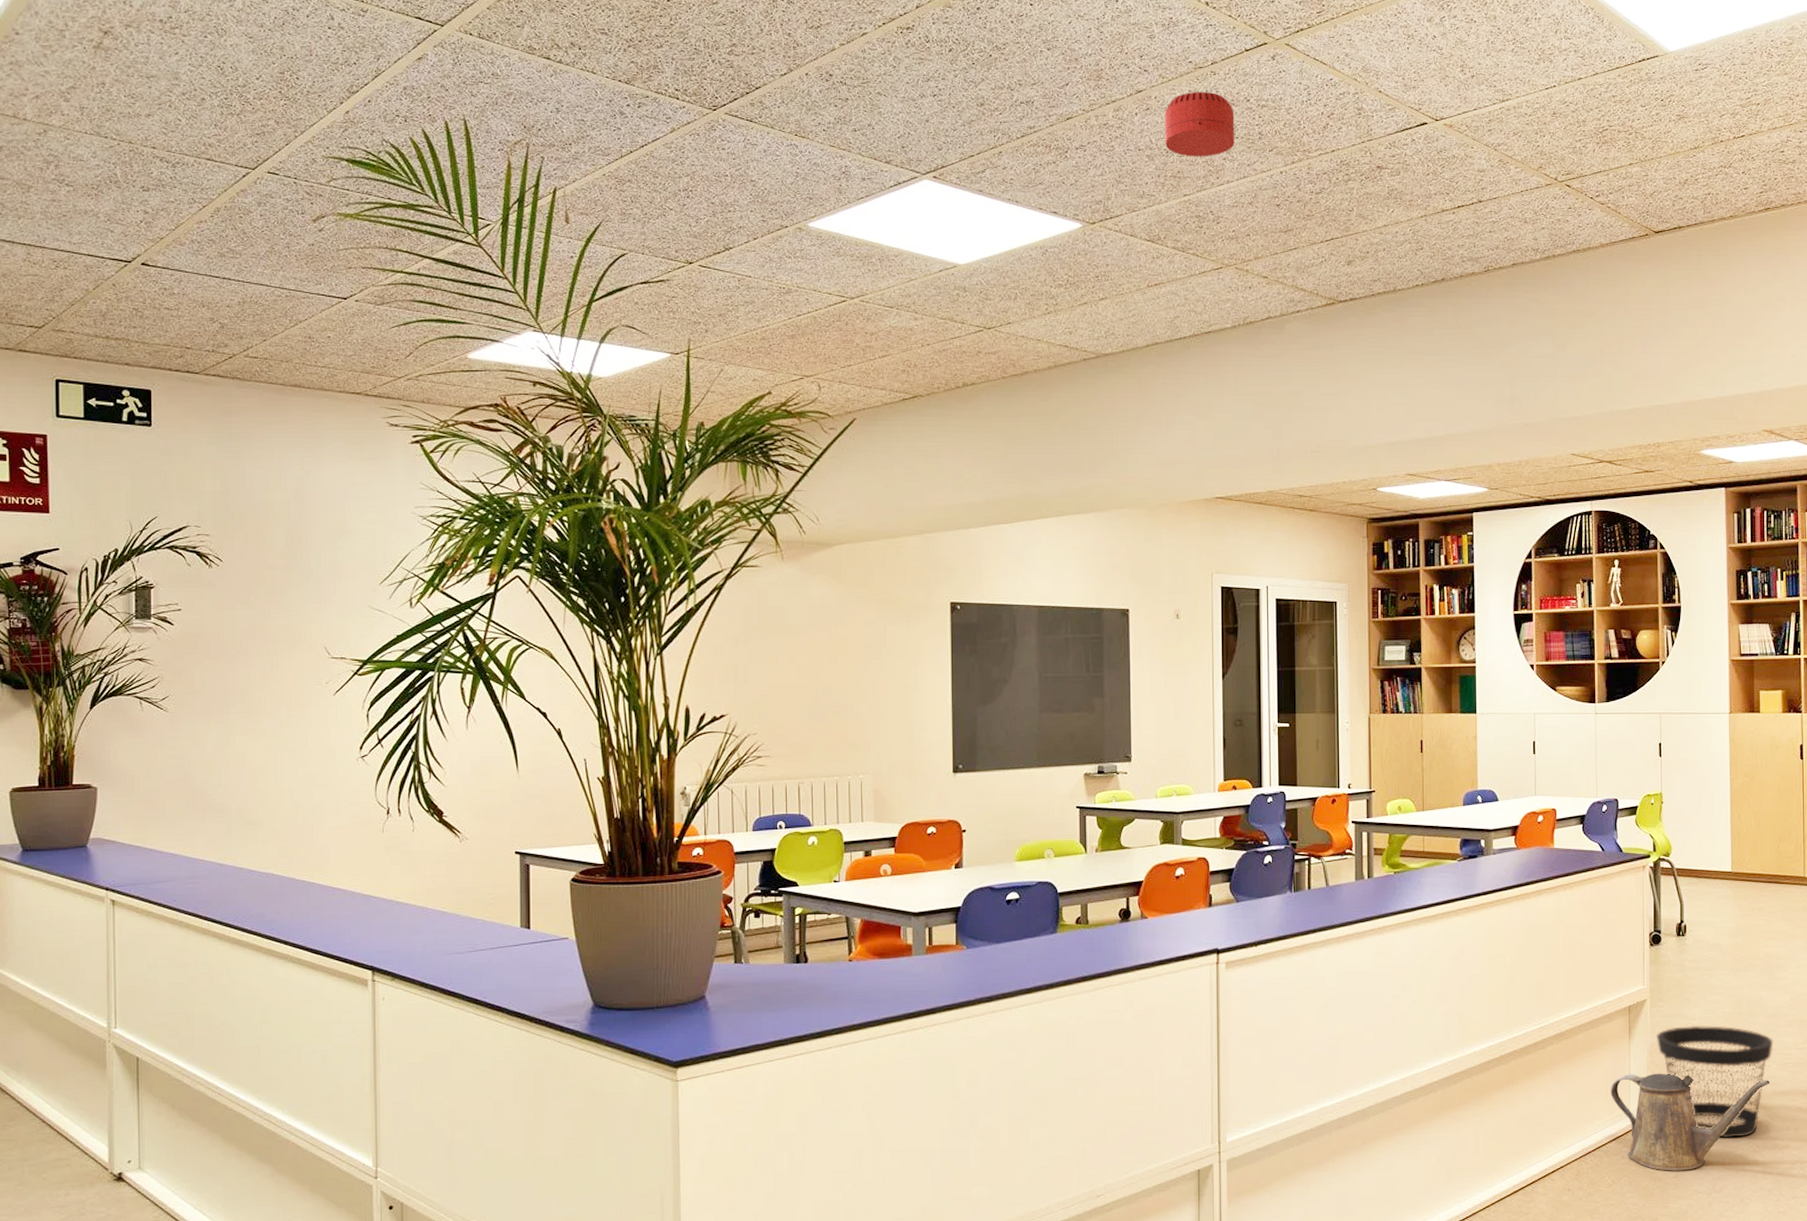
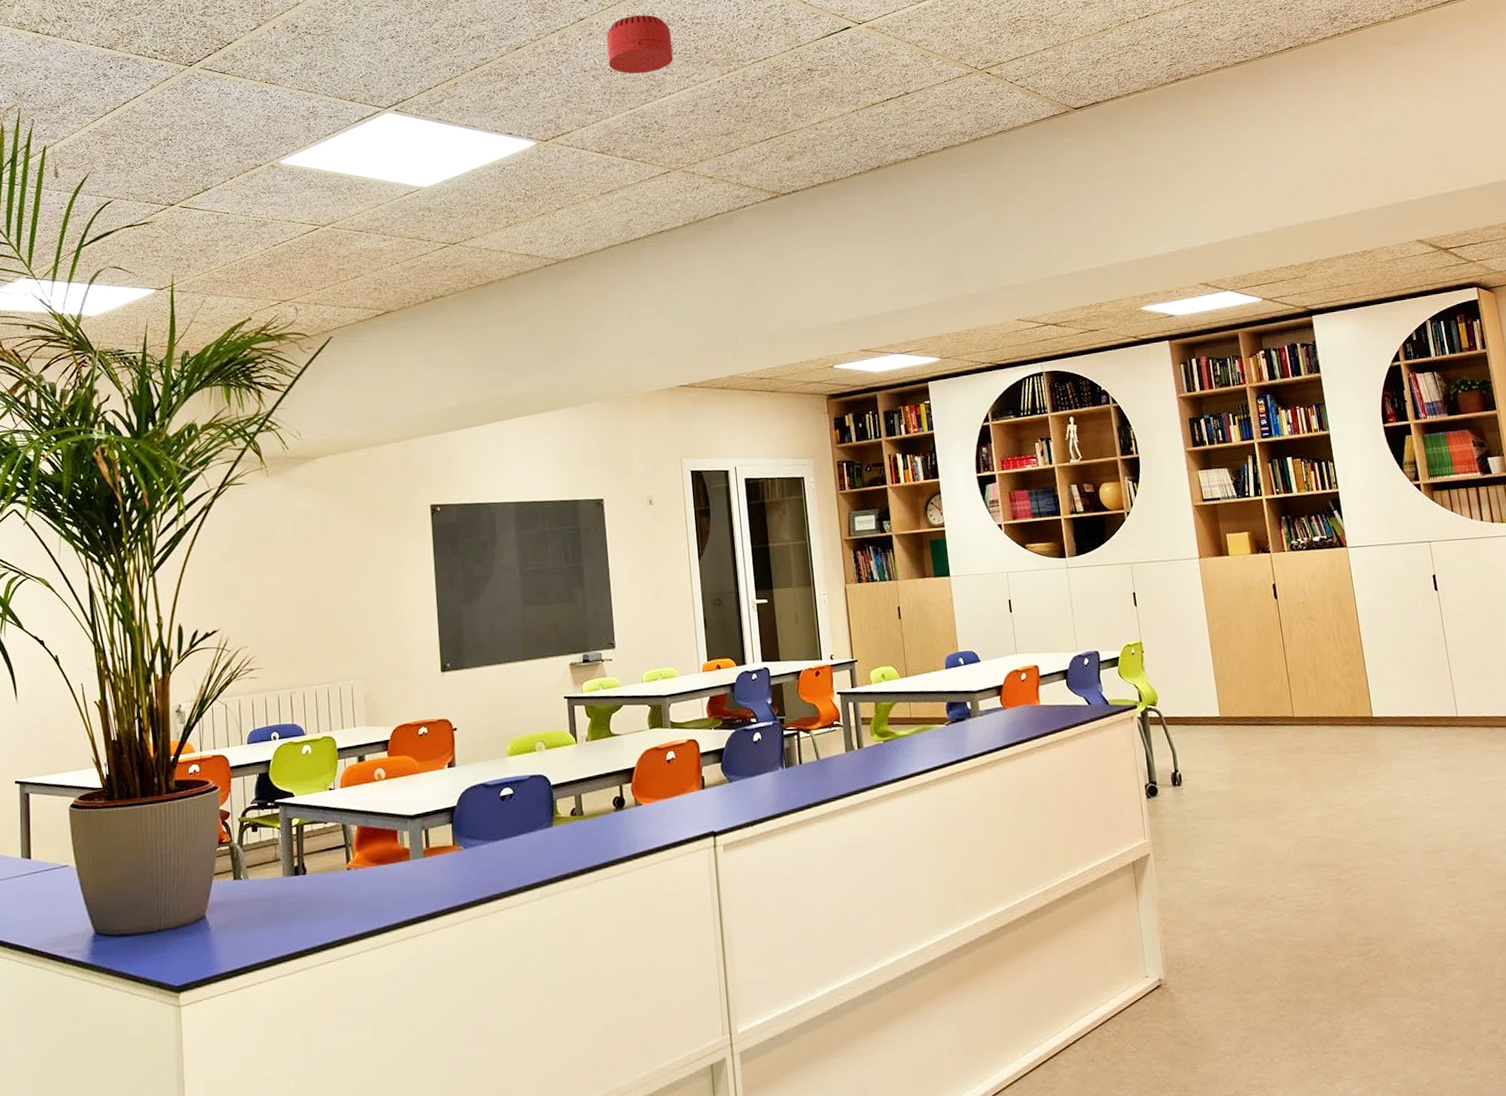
watering can: present [1610,1073,1770,1171] -> none [1123,929,1286,1034]
wastebasket: present [1656,1025,1773,1139] -> none [1163,876,1284,995]

